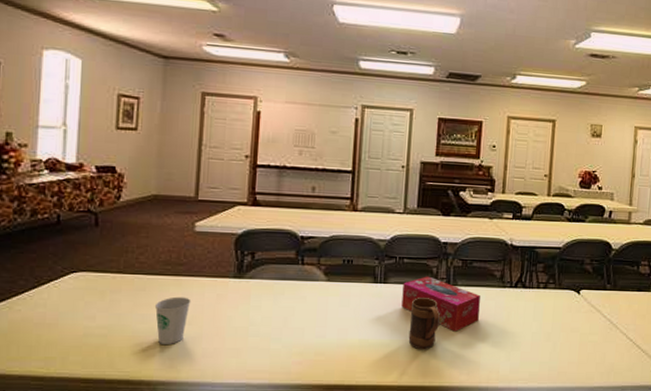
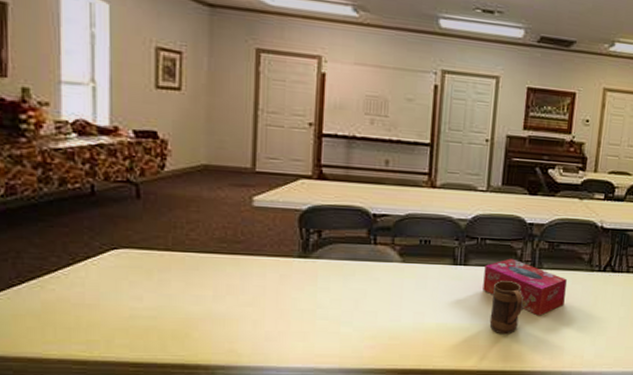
paper cup: present [154,296,191,344] -> none [209,277,251,327]

